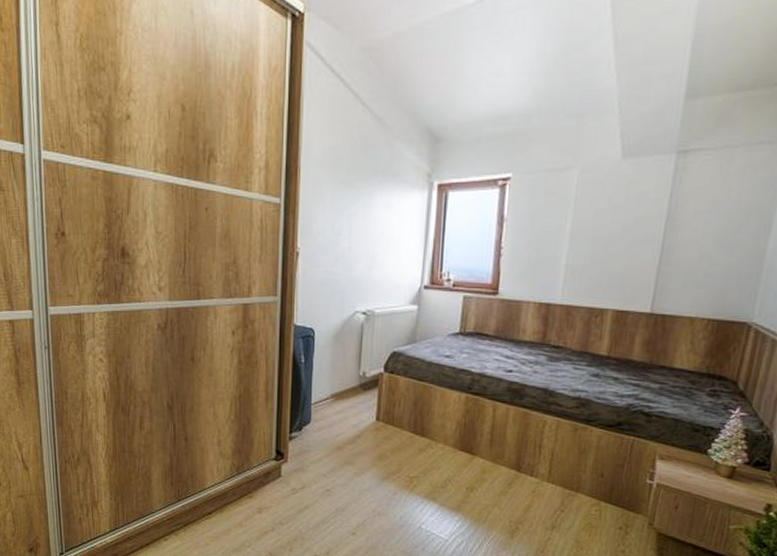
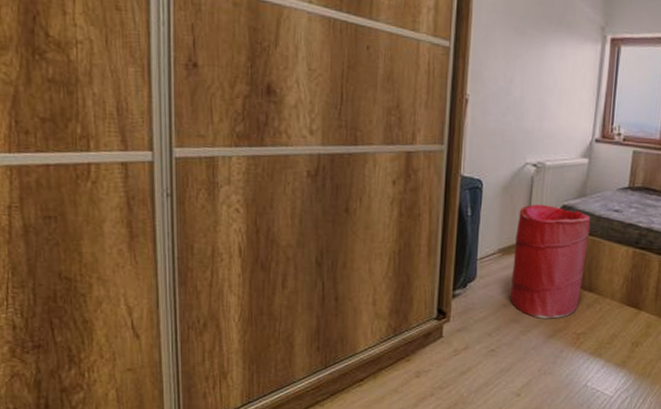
laundry hamper: none [344,351,422,462] -> present [510,204,591,319]

